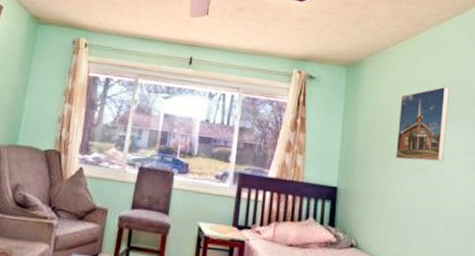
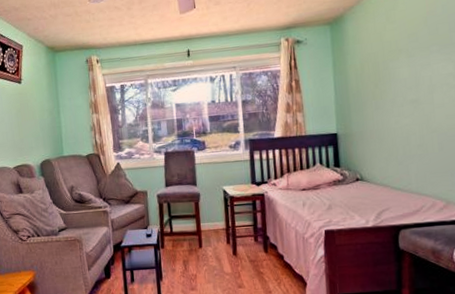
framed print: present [396,86,450,162] -> none [385,20,434,97]

